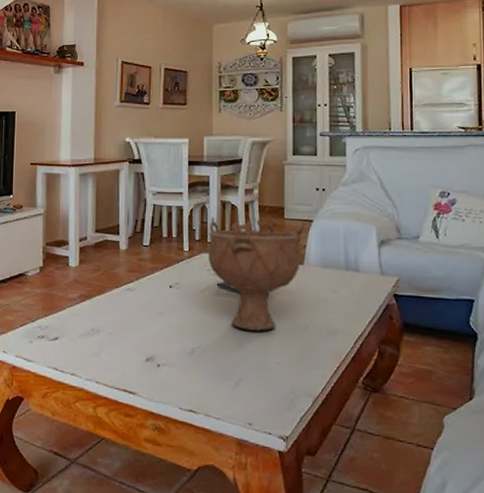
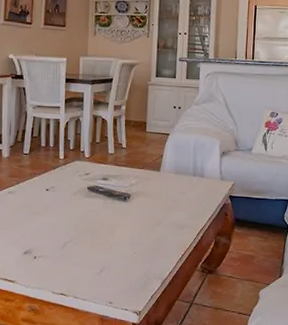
decorative bowl: present [208,216,305,331] -> none [81,129,163,227]

